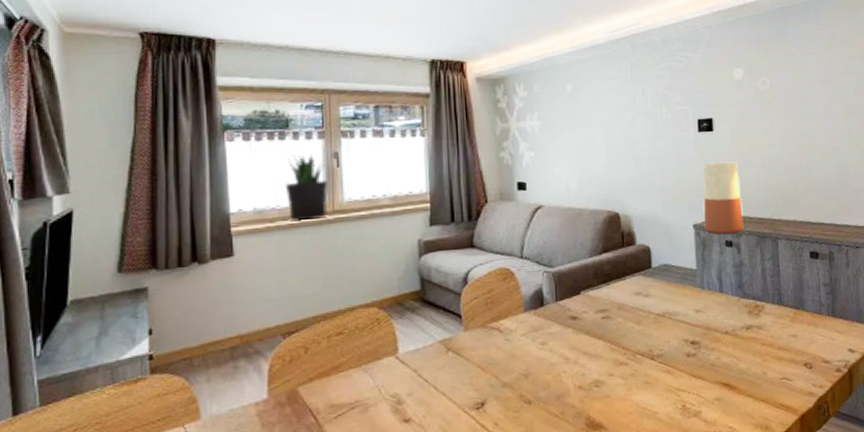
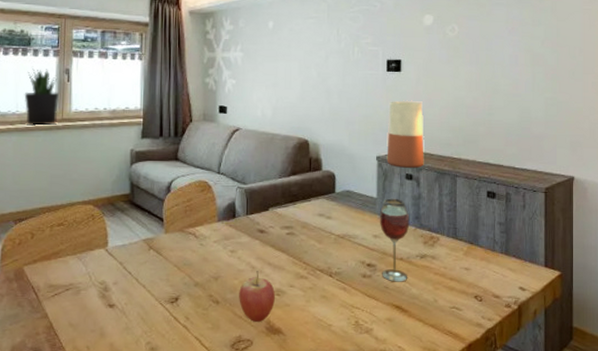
fruit: none [553,362,594,419] -> present [239,271,275,322]
wineglass: none [700,268,734,358] -> present [379,198,410,282]

